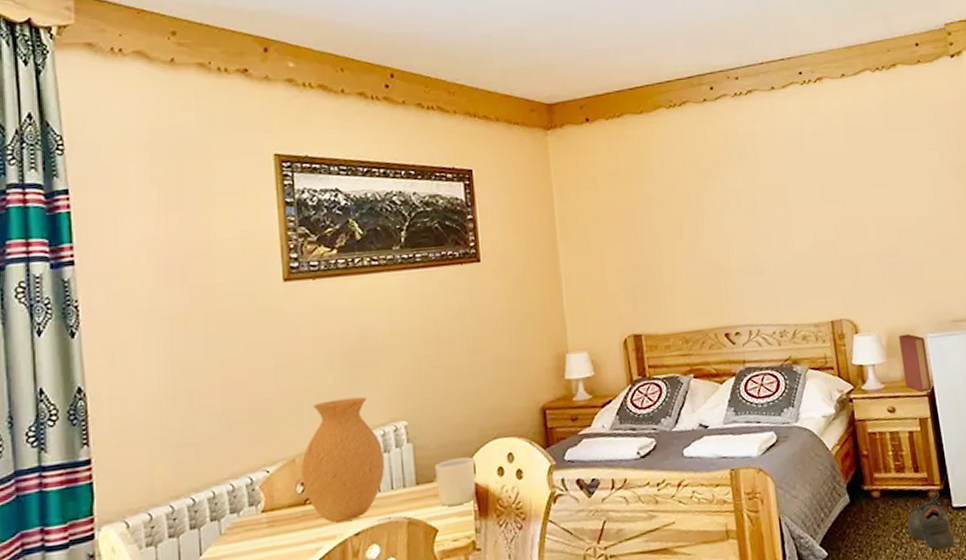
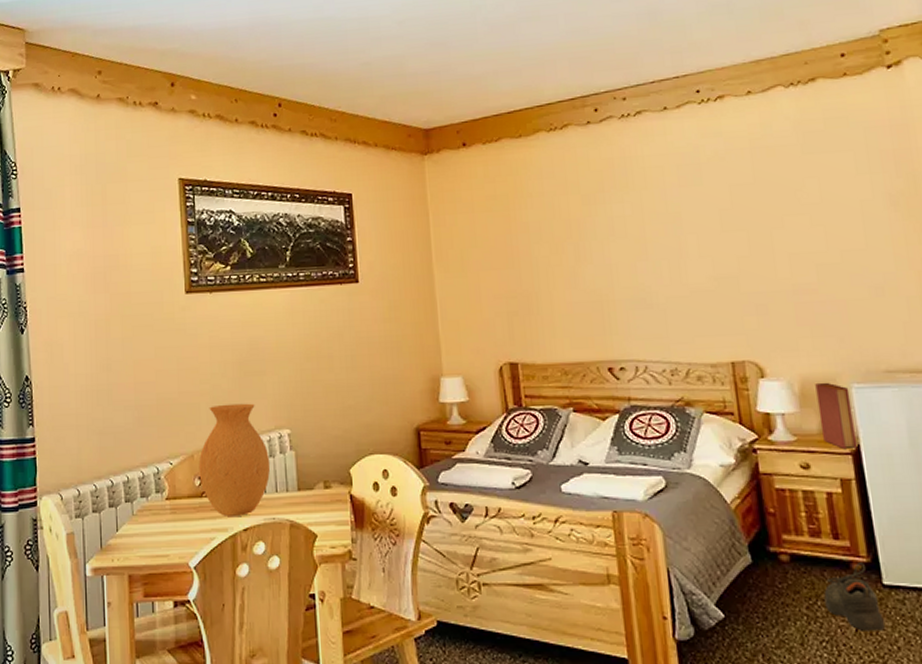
mug: present [434,457,476,507] -> none [314,469,353,515]

